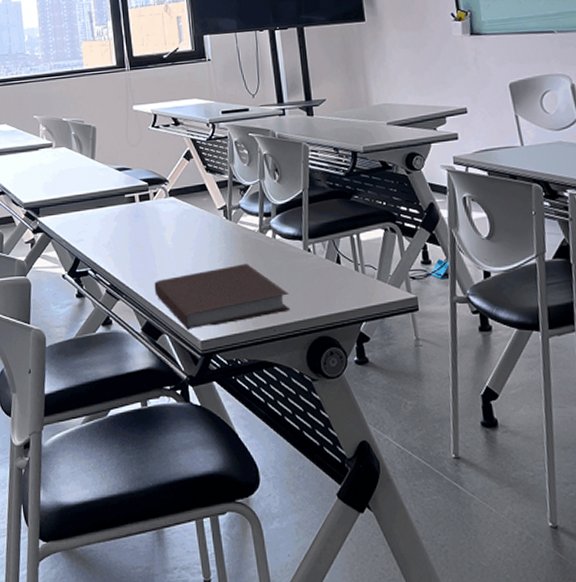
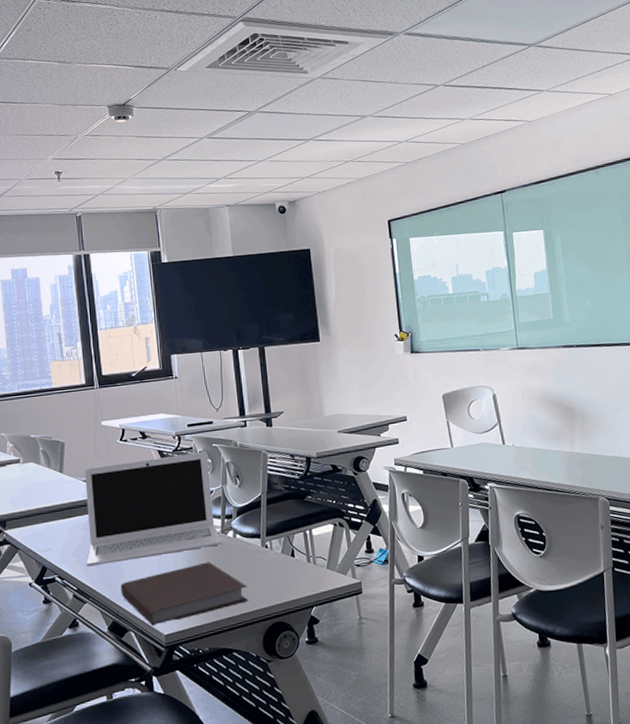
laptop: none [116,142,261,261] -> present [85,452,222,567]

